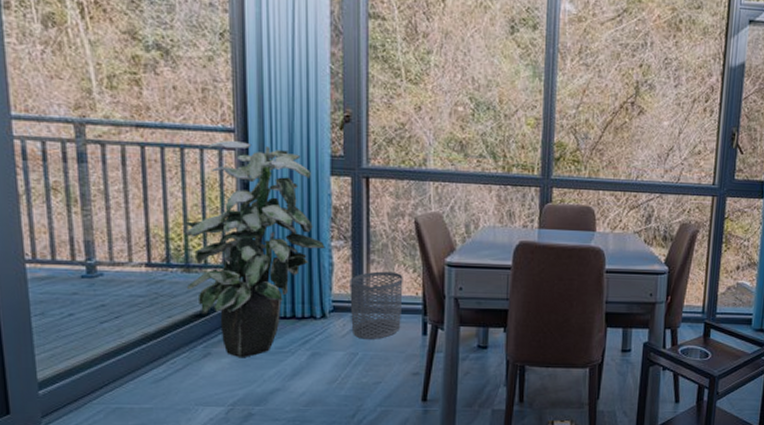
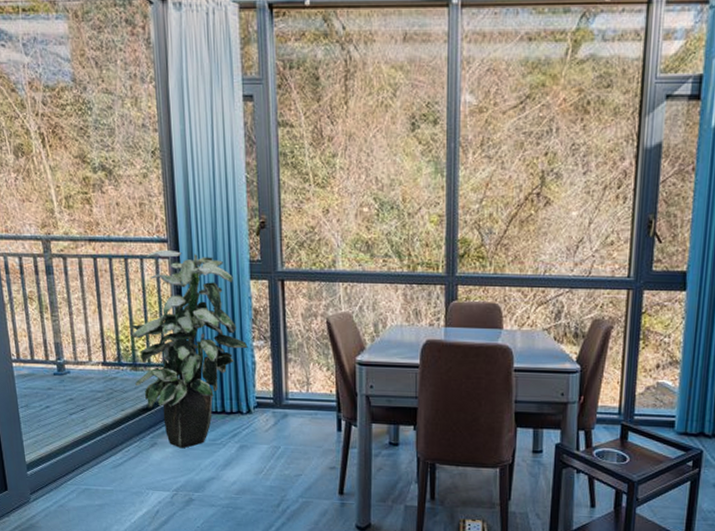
waste bin: present [350,271,403,339] -> none [270,369,318,434]

